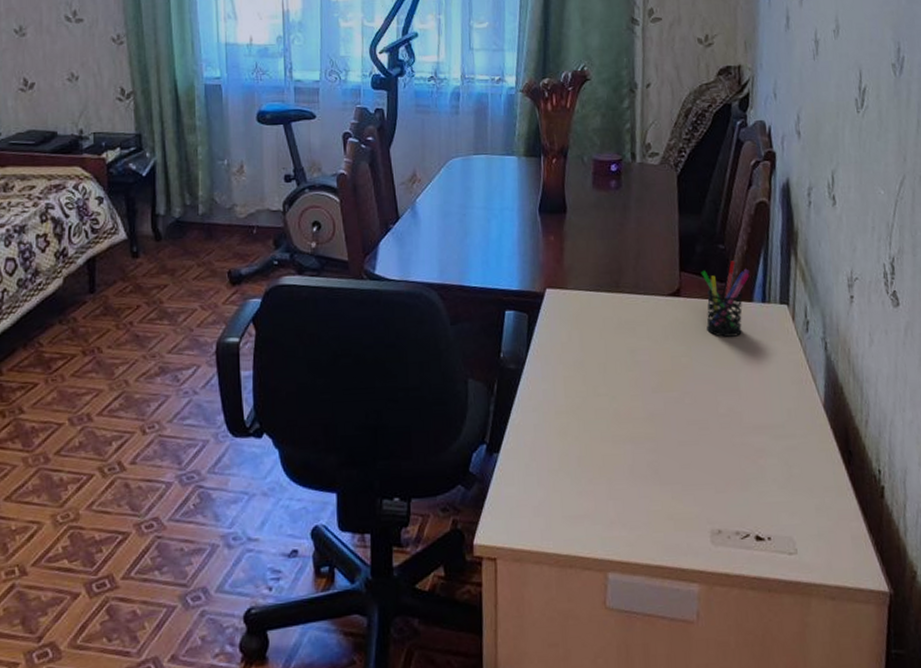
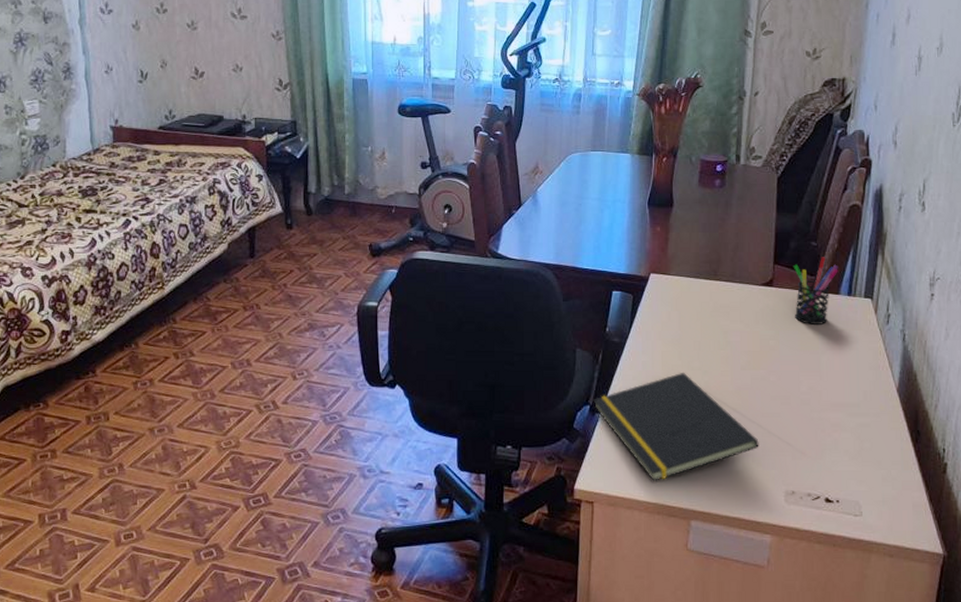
notepad: none [490,399,678,529] -> present [593,372,759,481]

